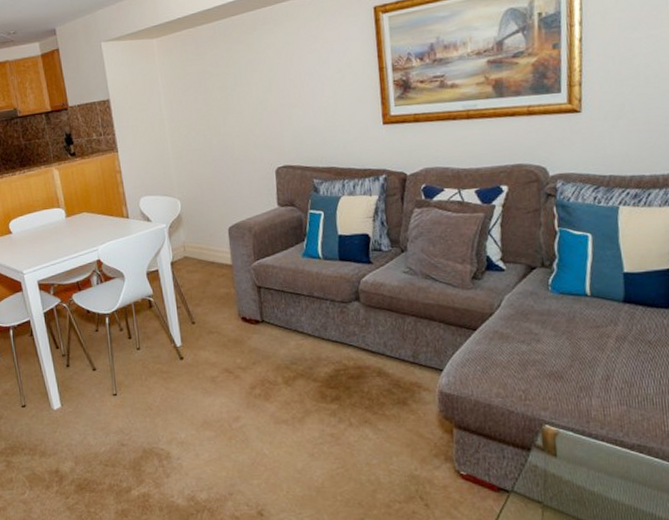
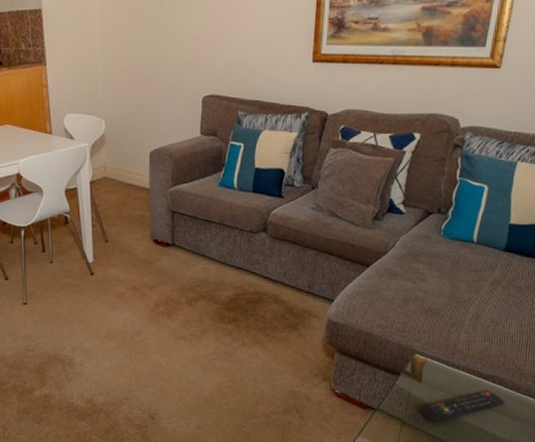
remote control: none [560,462,659,502] -> present [419,390,504,421]

